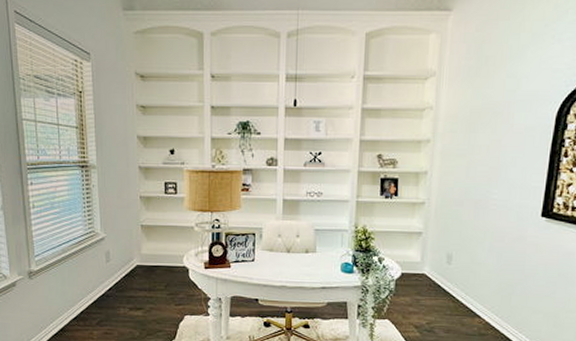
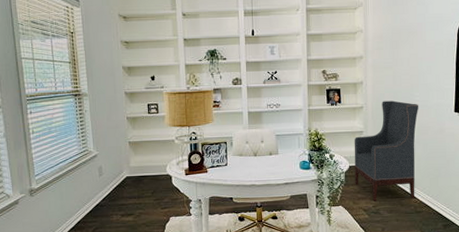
armchair: none [407,197,496,318] -> present [354,100,419,201]

